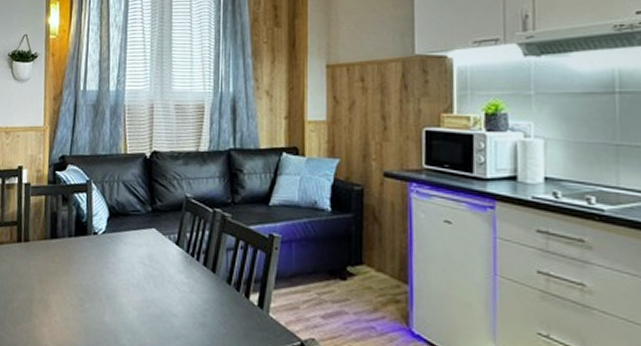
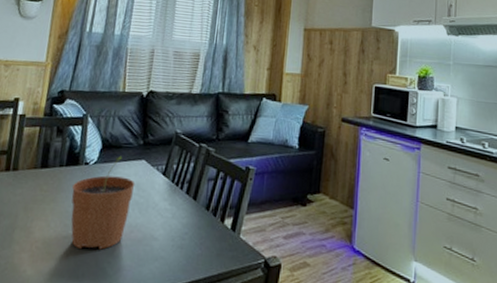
plant pot: none [83,224,148,326] -> present [71,155,135,250]

